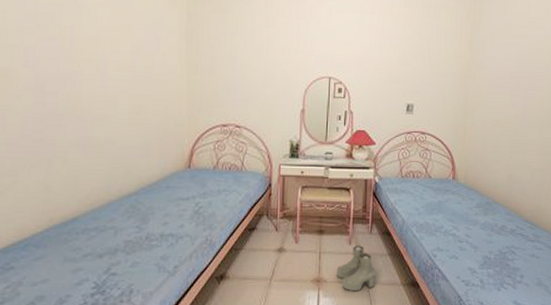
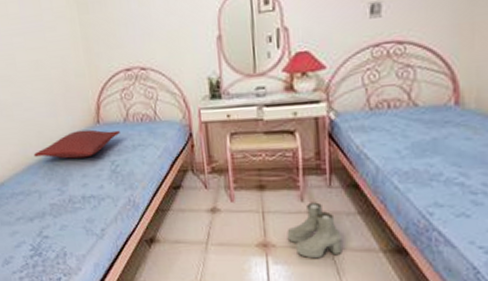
pillow: none [117,173,208,198] -> present [33,129,120,159]

